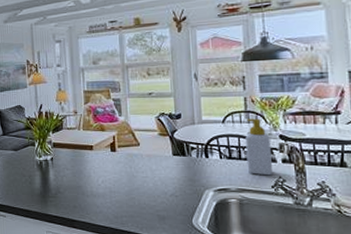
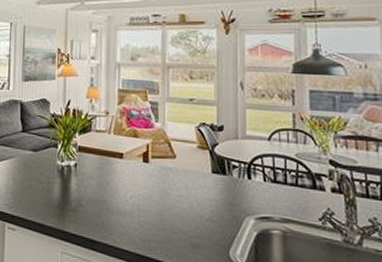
soap bottle: present [245,118,272,176] -> none [292,138,320,206]

